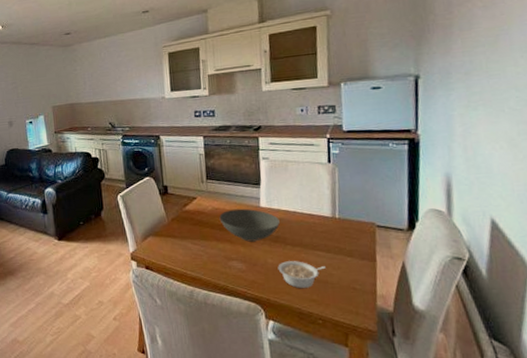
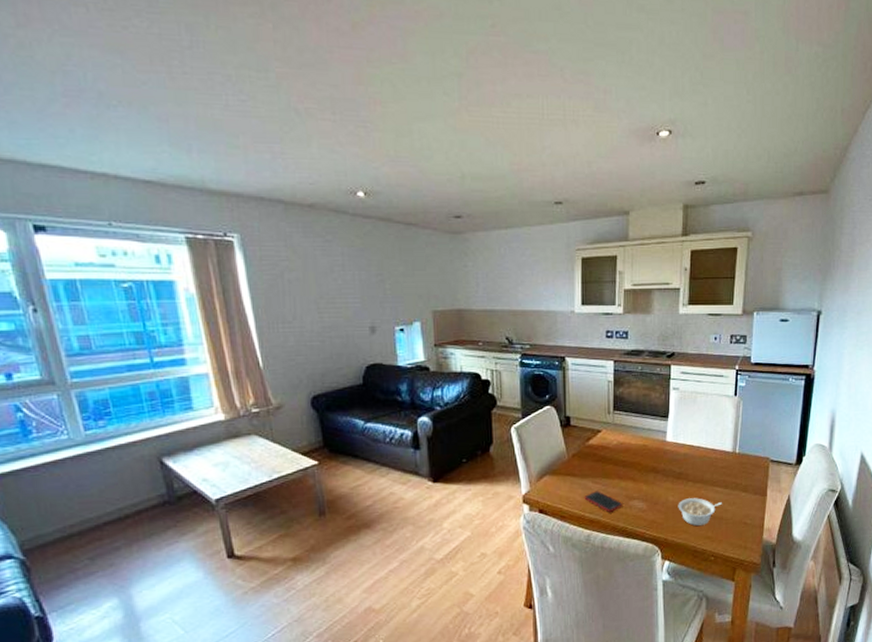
cell phone: none [185,251,223,271] -> present [584,491,623,512]
bowl: present [219,208,280,242] -> none [624,443,684,479]

